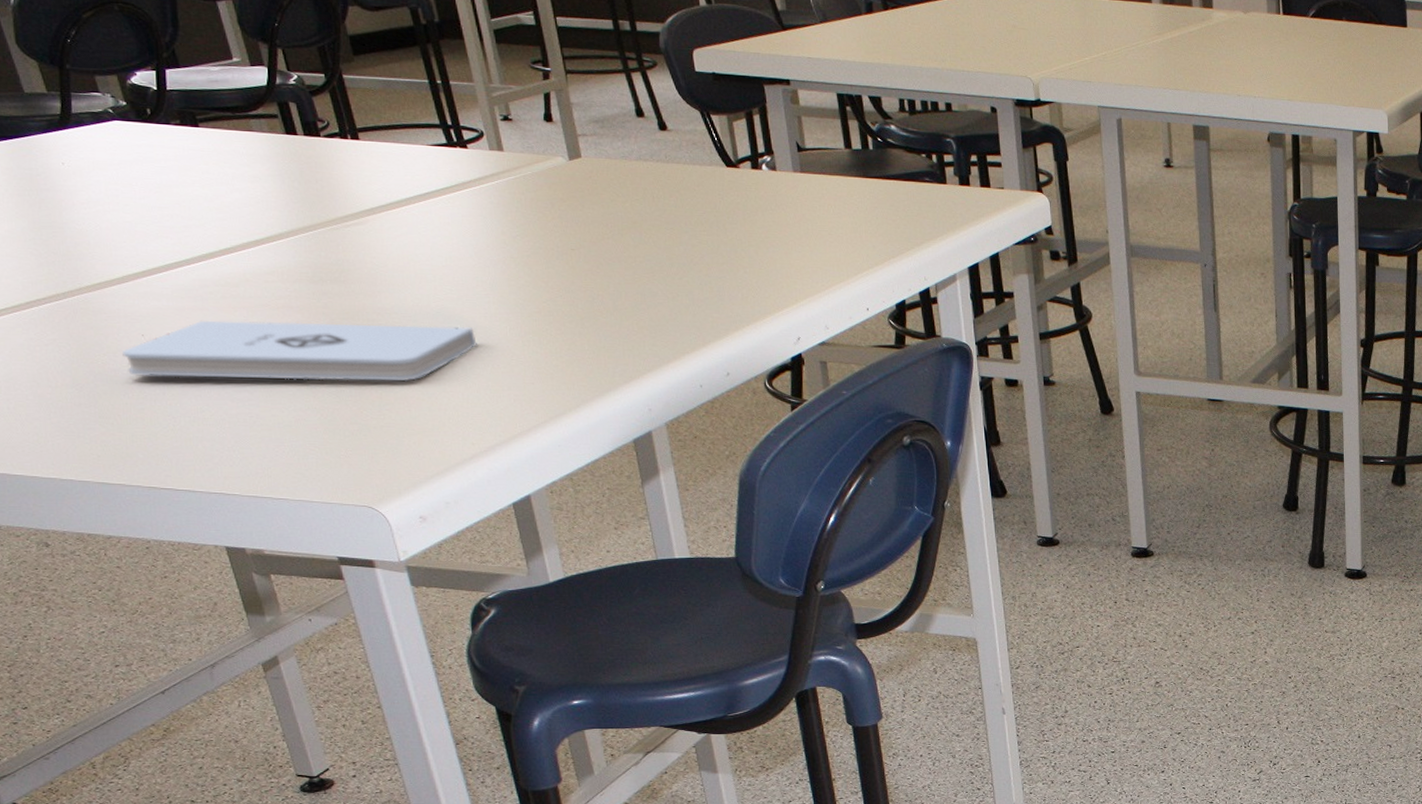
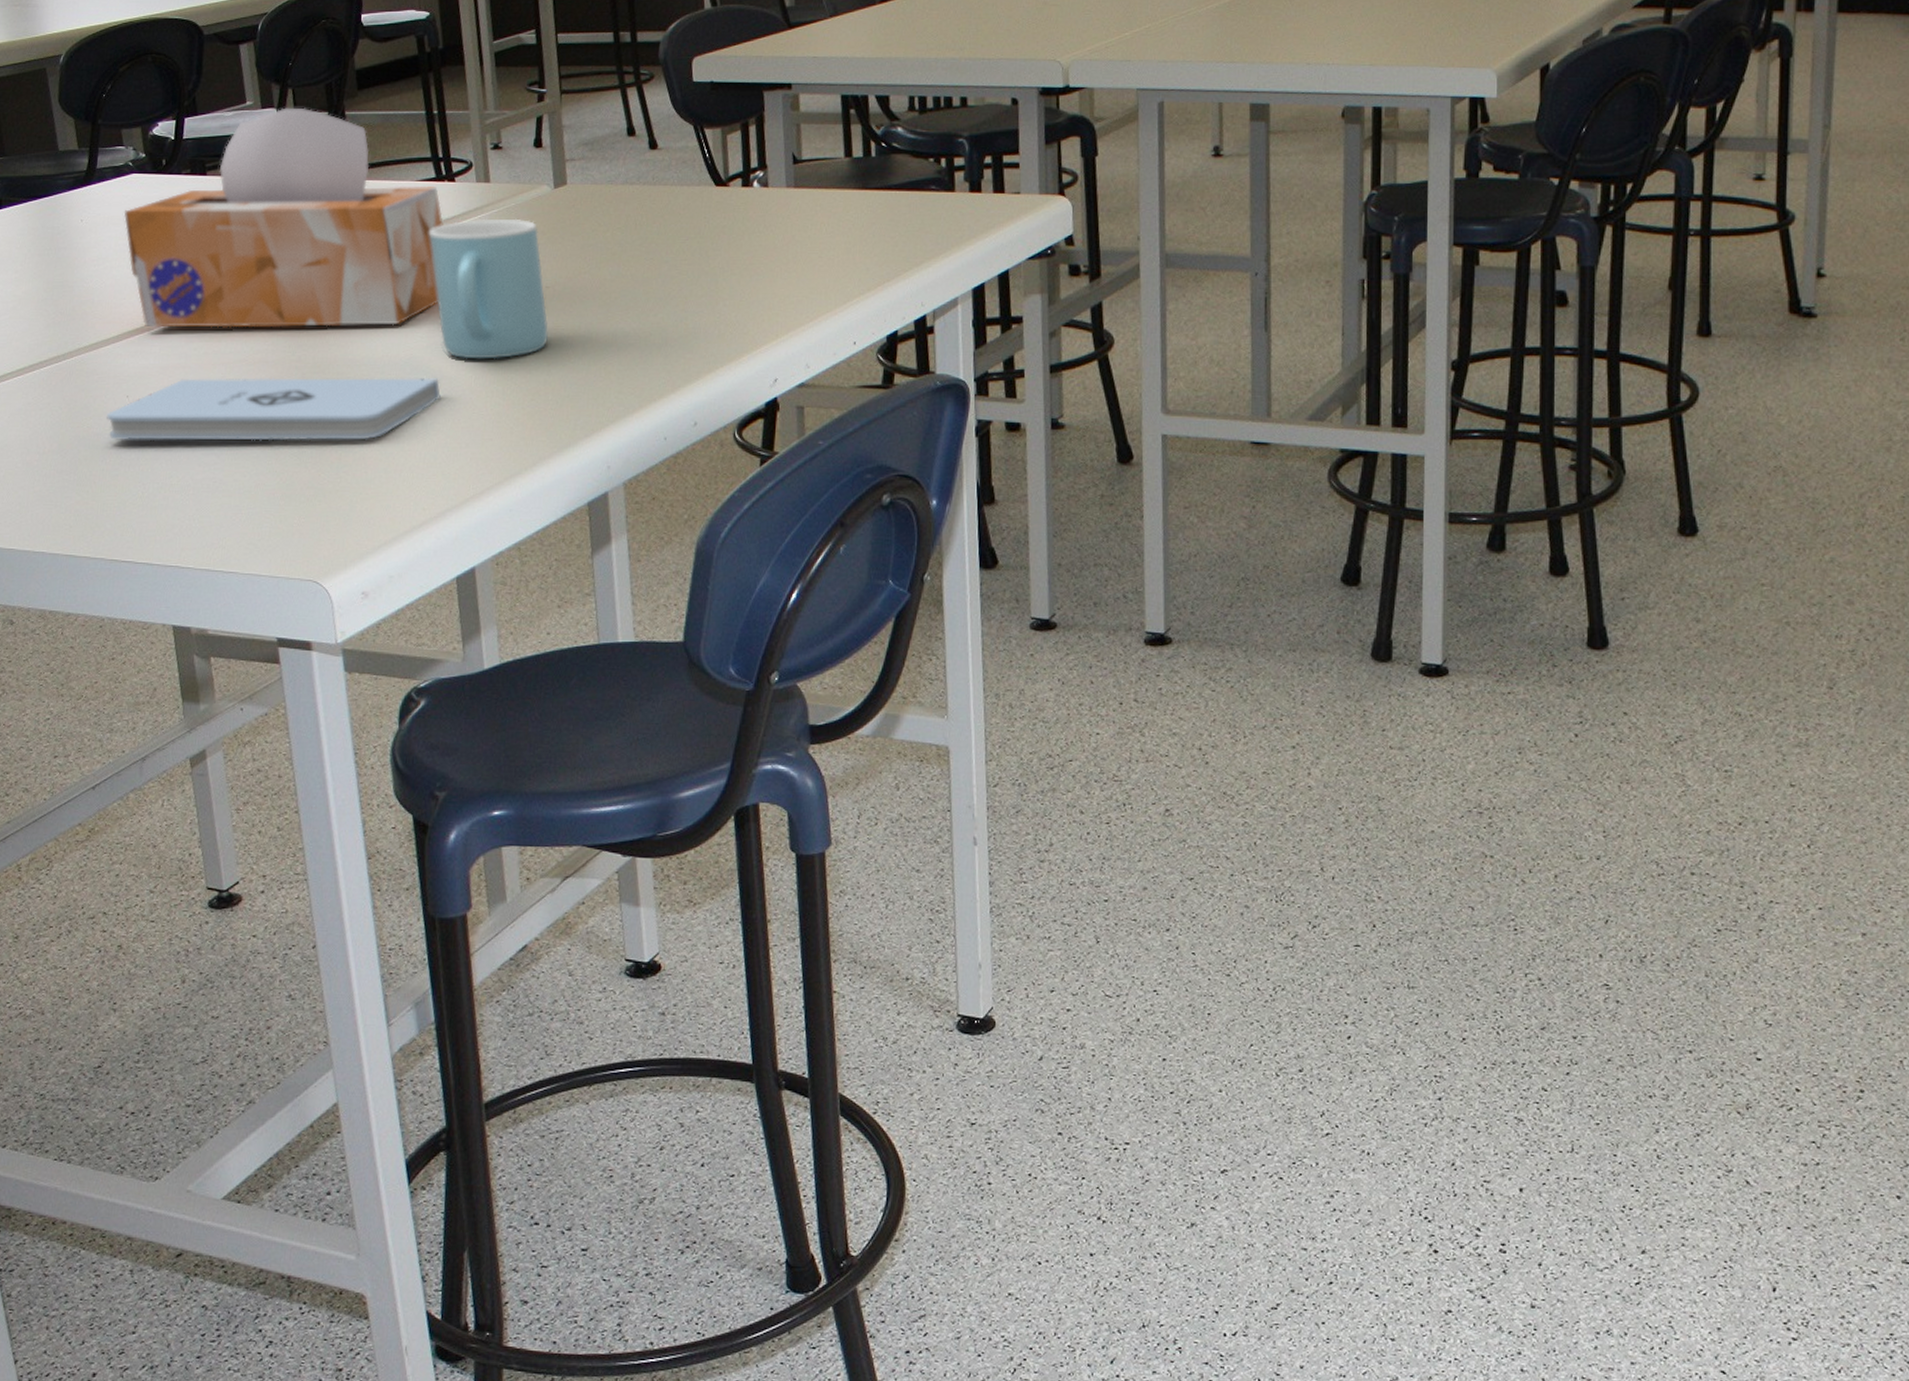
tissue box: none [110,67,465,278] -> present [124,107,443,328]
mug: none [447,184,579,312] -> present [429,218,549,359]

